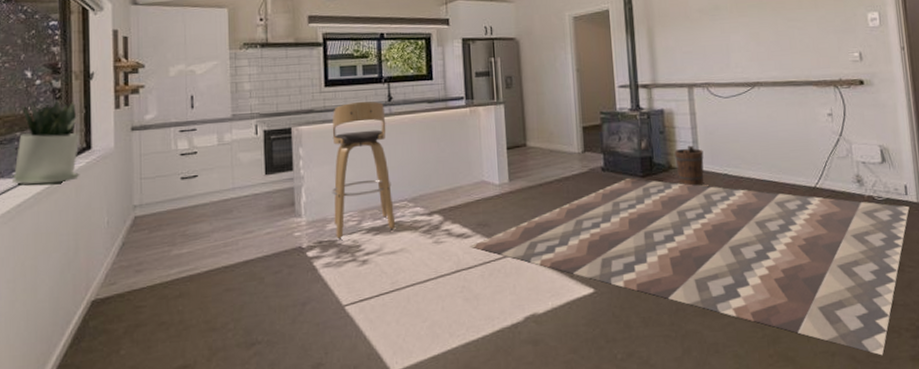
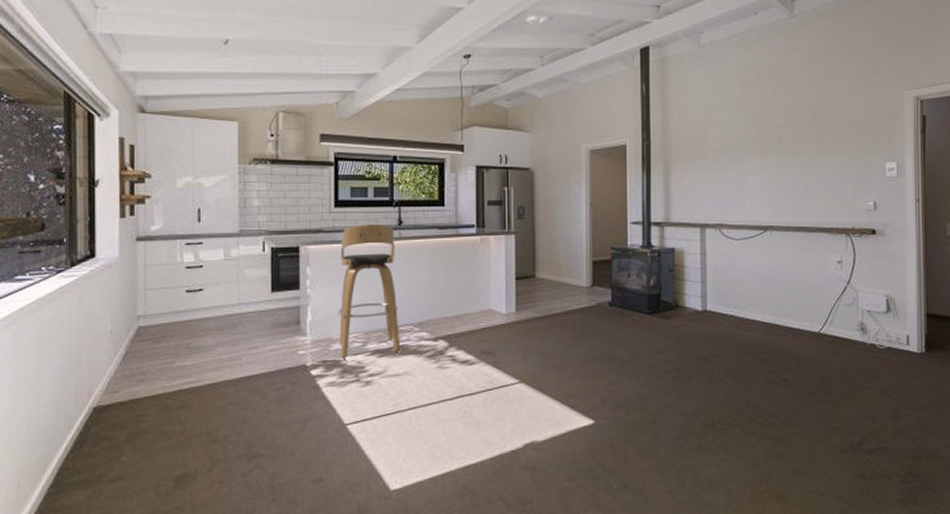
planter: present [11,100,80,185] -> none [13,205,84,290]
area rug: present [470,178,910,356] -> none [473,315,910,498]
wooden bucket: present [674,145,704,186] -> none [683,285,711,325]

